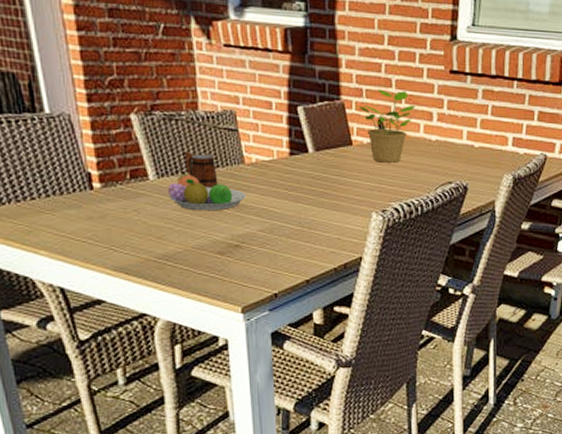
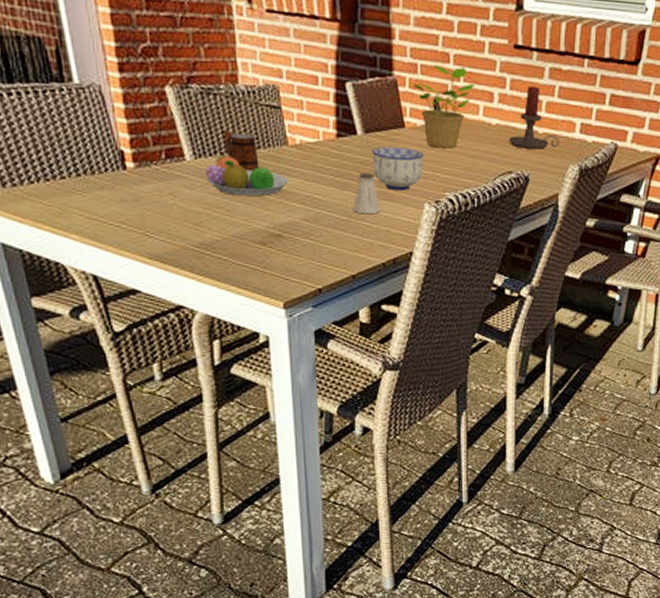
saltshaker: none [306,186,331,224] -> present [353,172,380,215]
bowl: none [323,162,371,203] -> present [372,146,424,192]
candle holder: none [448,105,494,161] -> present [509,85,559,149]

